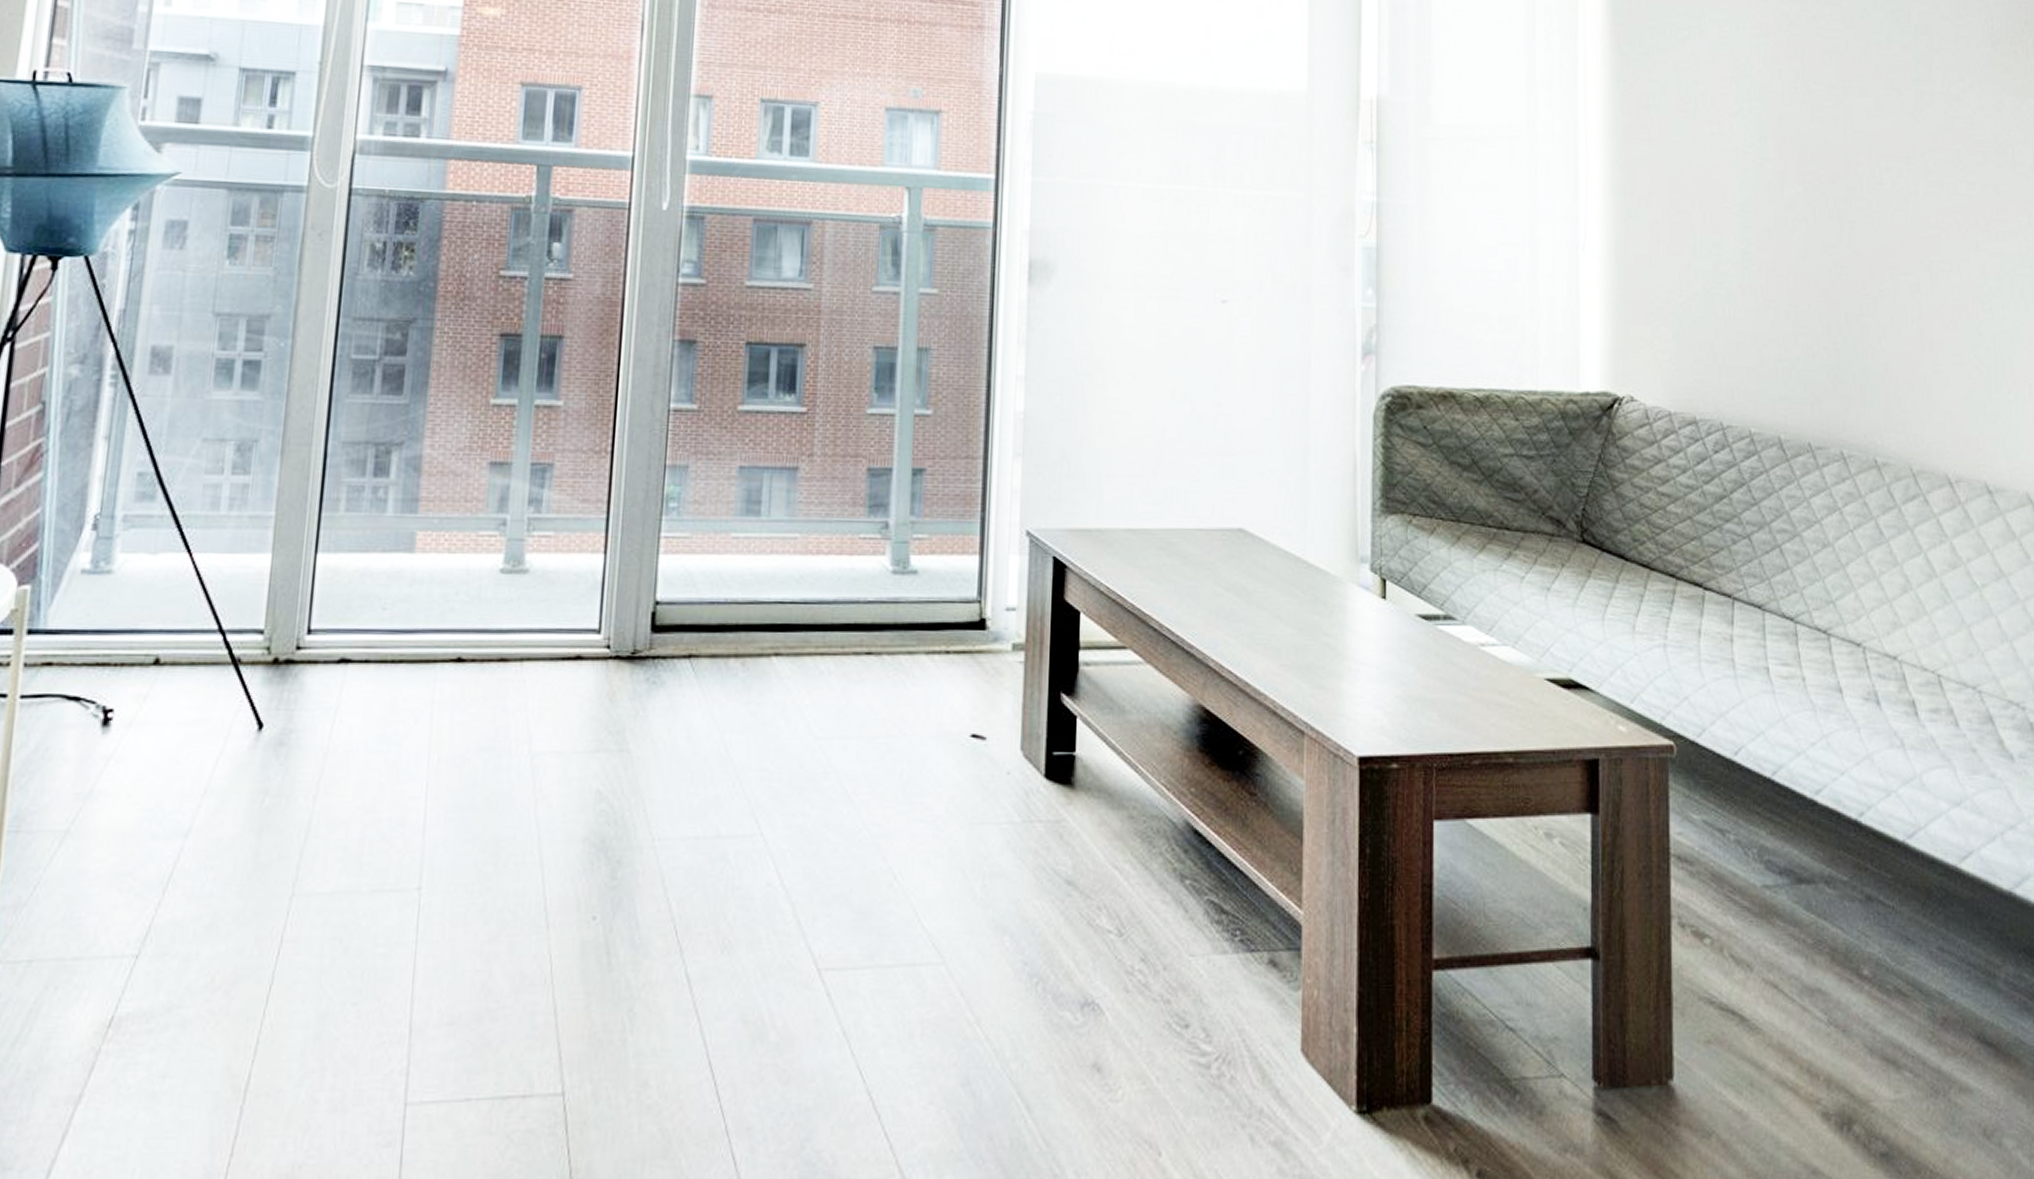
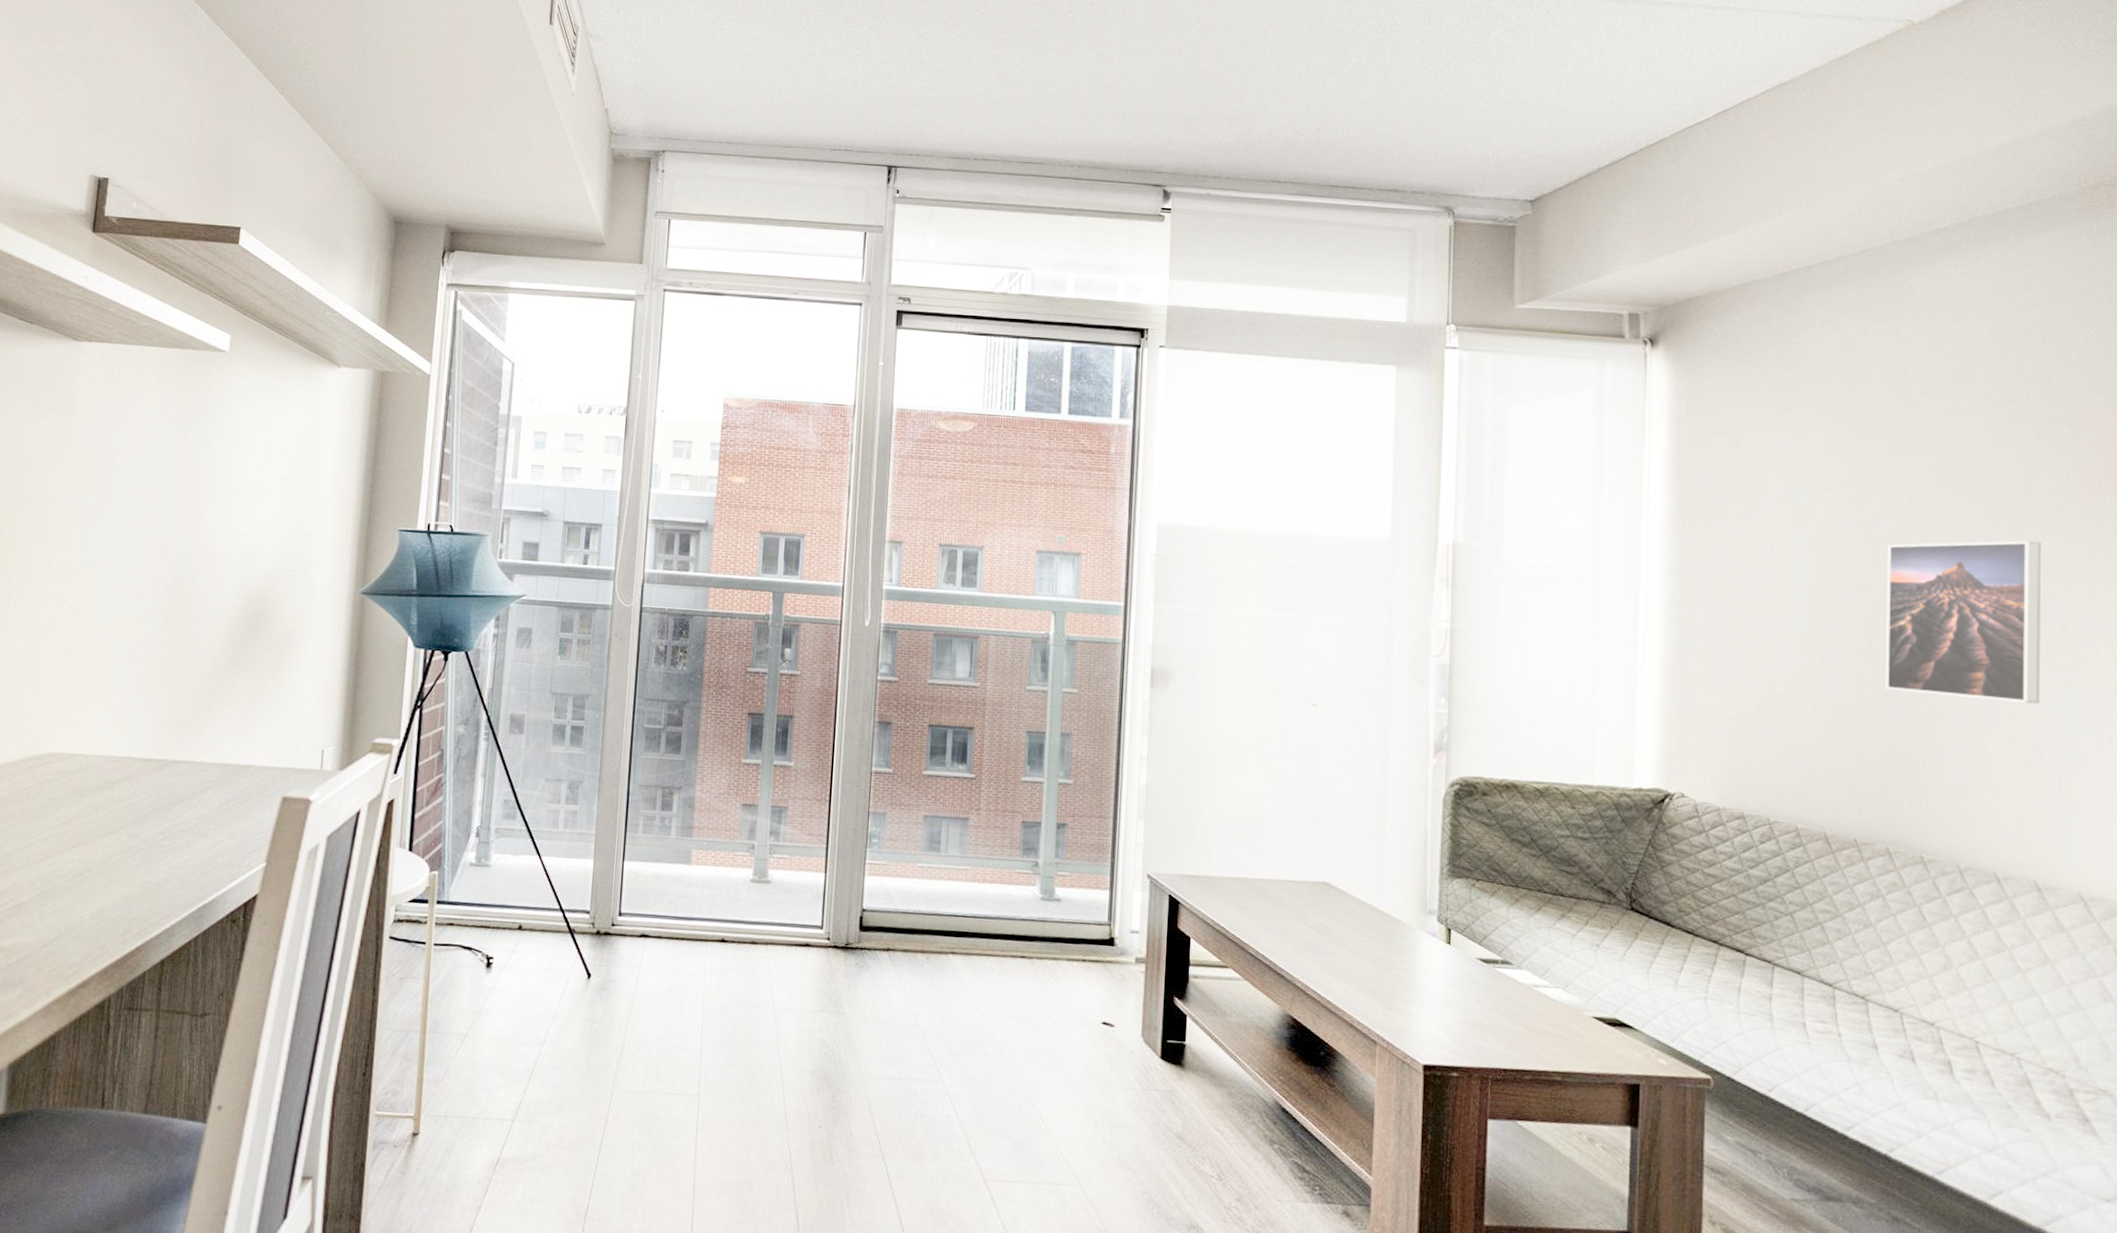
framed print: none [1827,94,1979,278] -> present [1885,540,2041,704]

